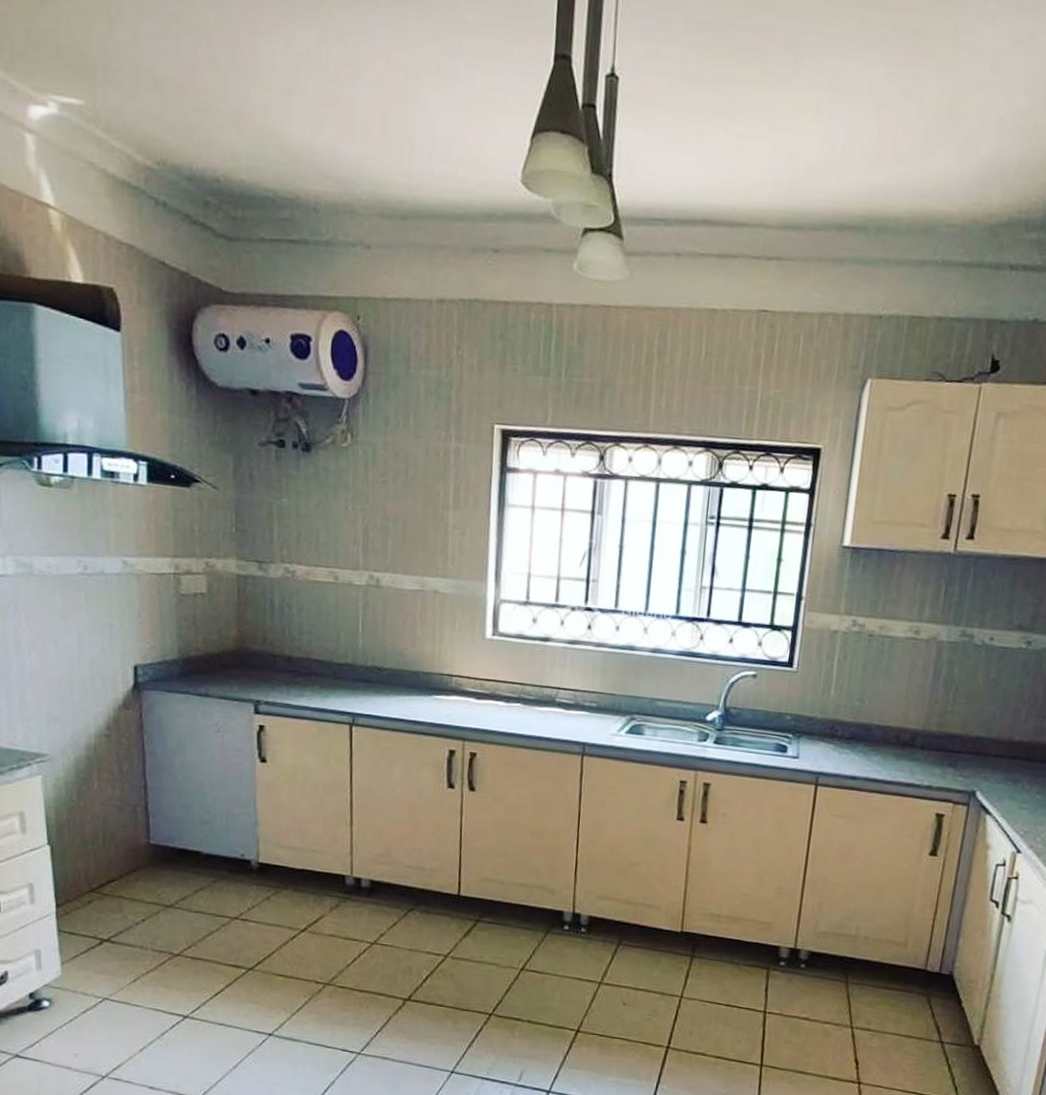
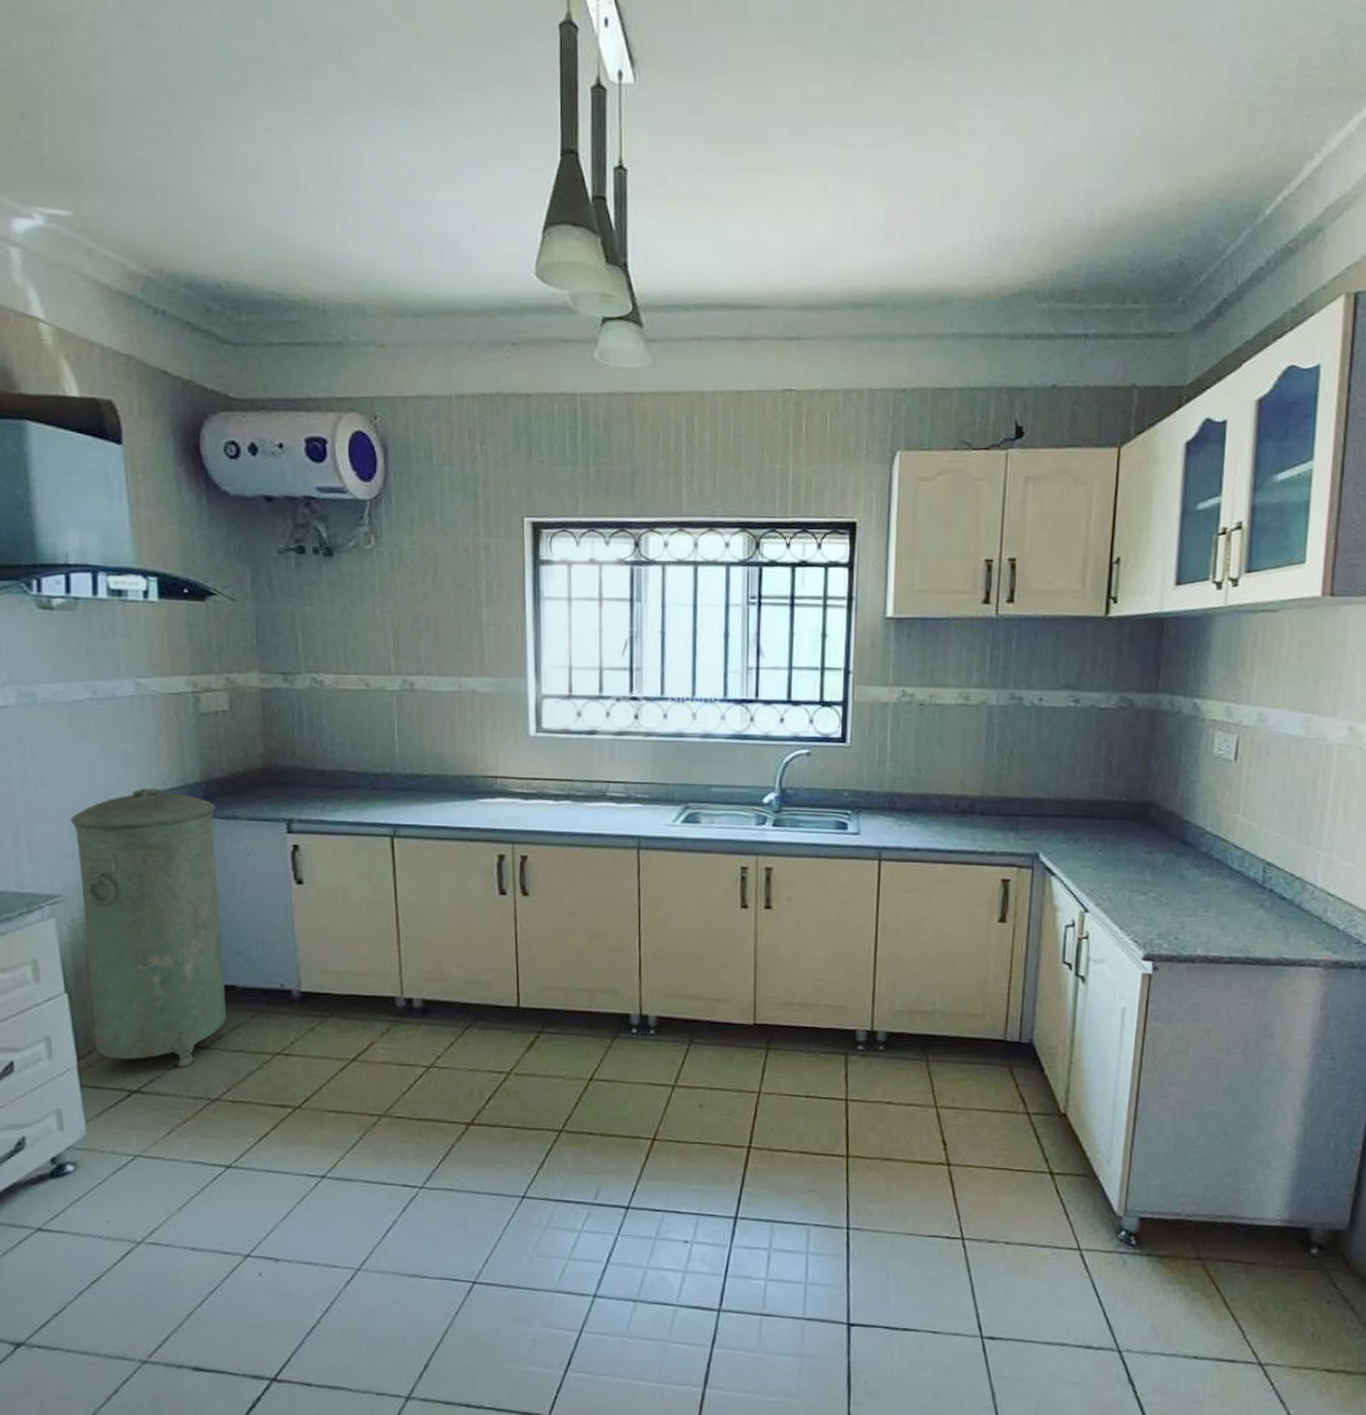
trash can: none [59,660,191,922] -> present [71,787,227,1067]

